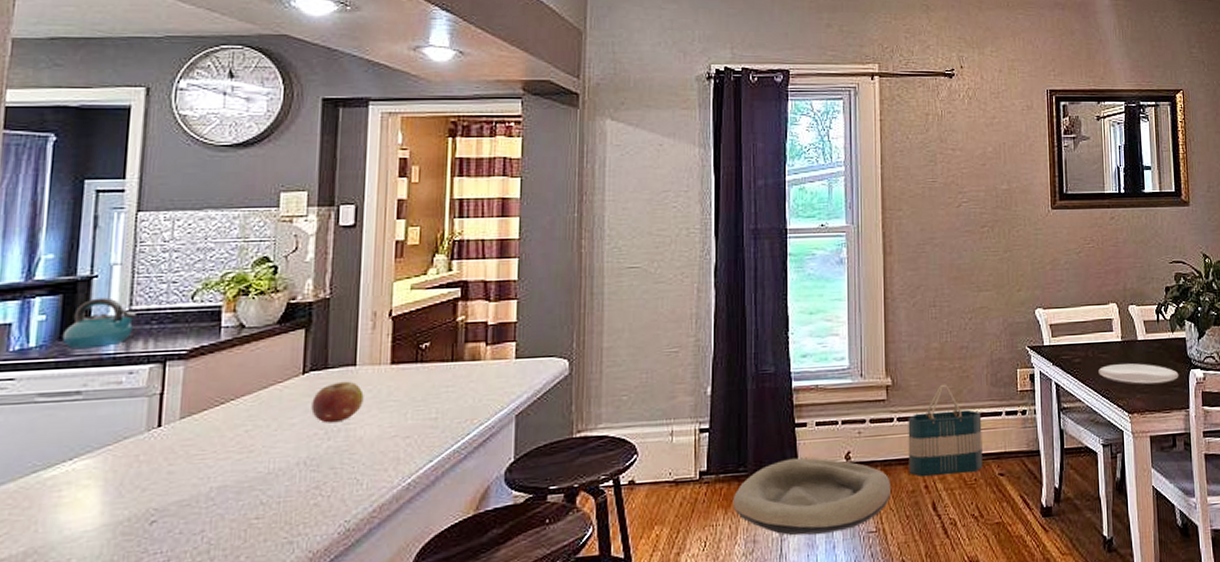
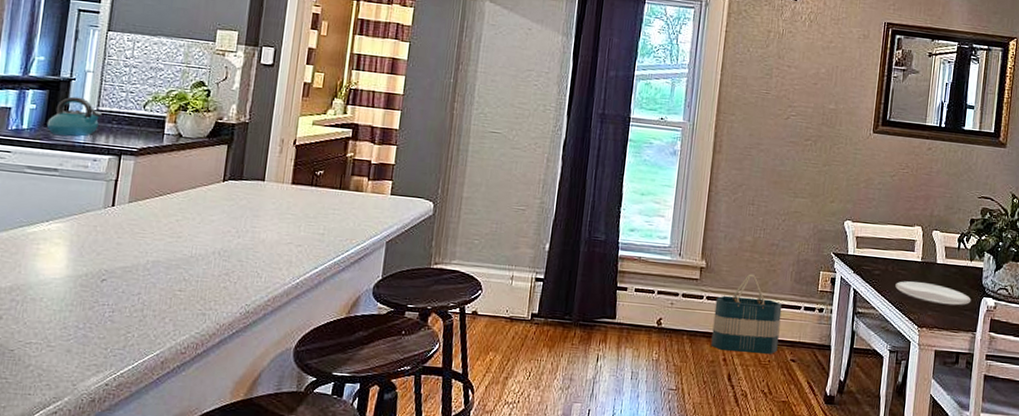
fruit: present [311,381,364,423] -> none [227,192,269,225]
dog bed: present [732,457,891,536] -> none [556,315,694,384]

